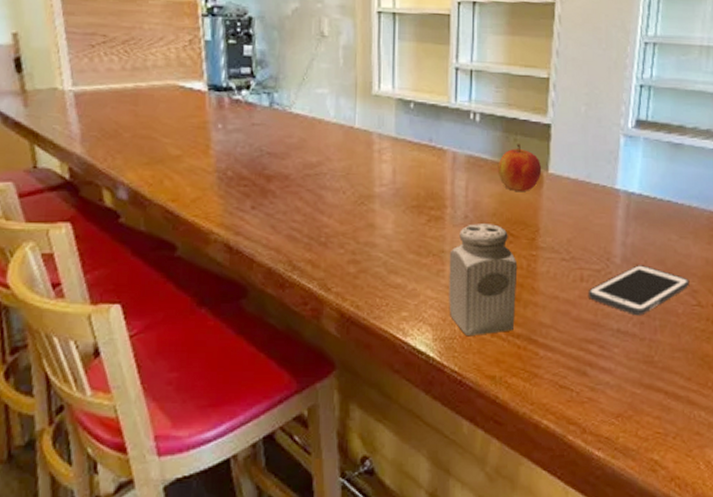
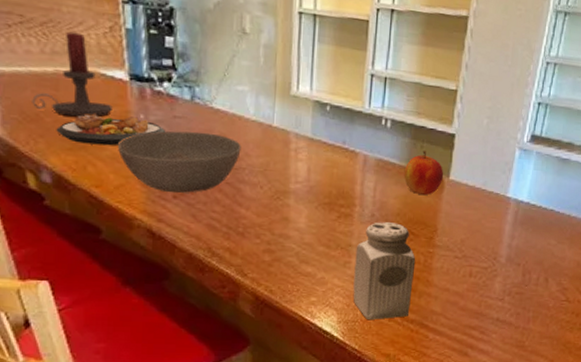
candle holder: none [111,47,191,130] -> present [32,31,112,117]
plate: none [134,125,243,158] -> present [56,113,165,146]
bowl: none [195,138,322,204] -> present [118,131,241,194]
cell phone: present [588,265,690,316] -> none [474,264,562,308]

